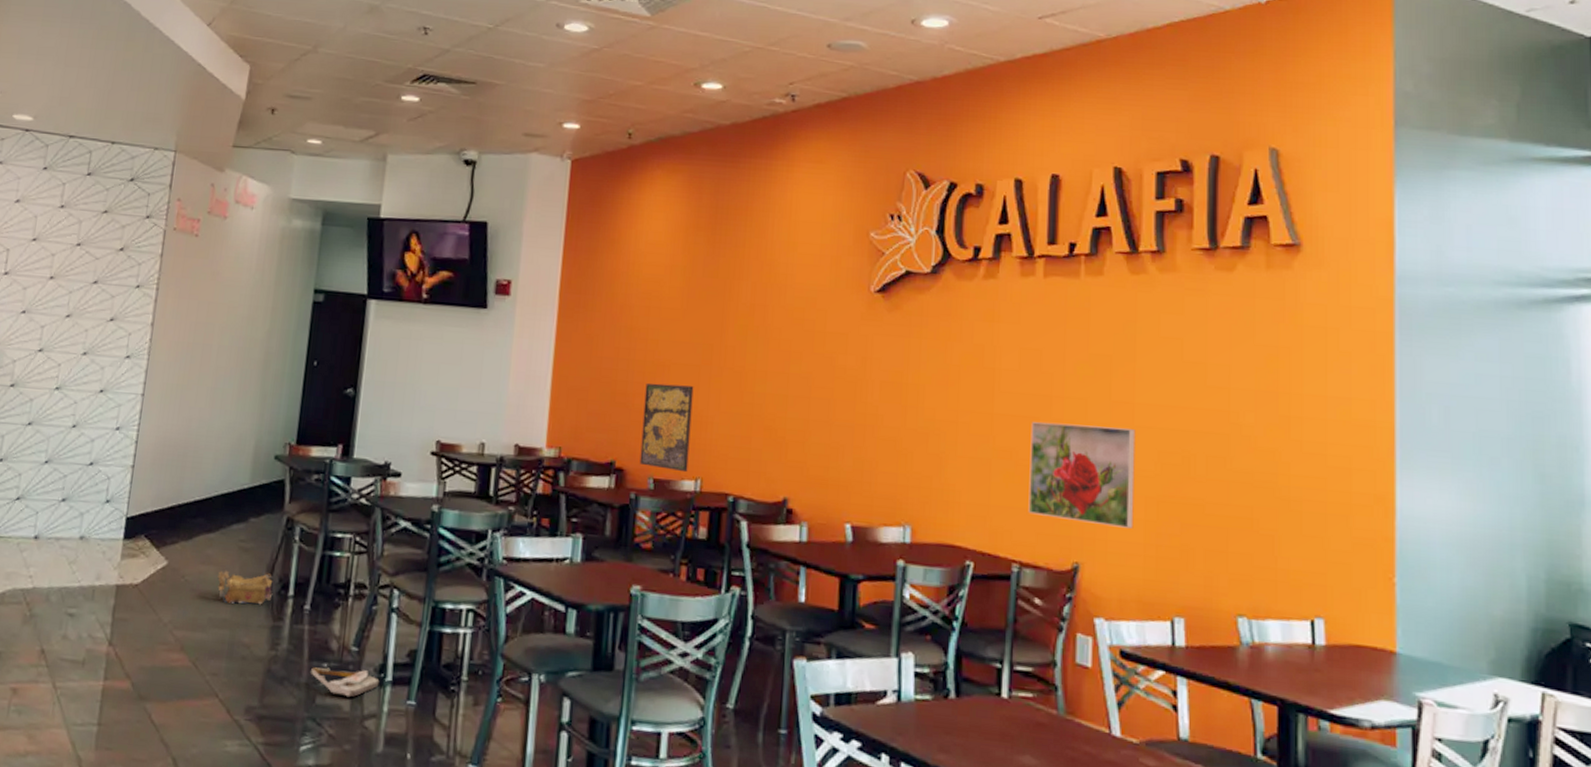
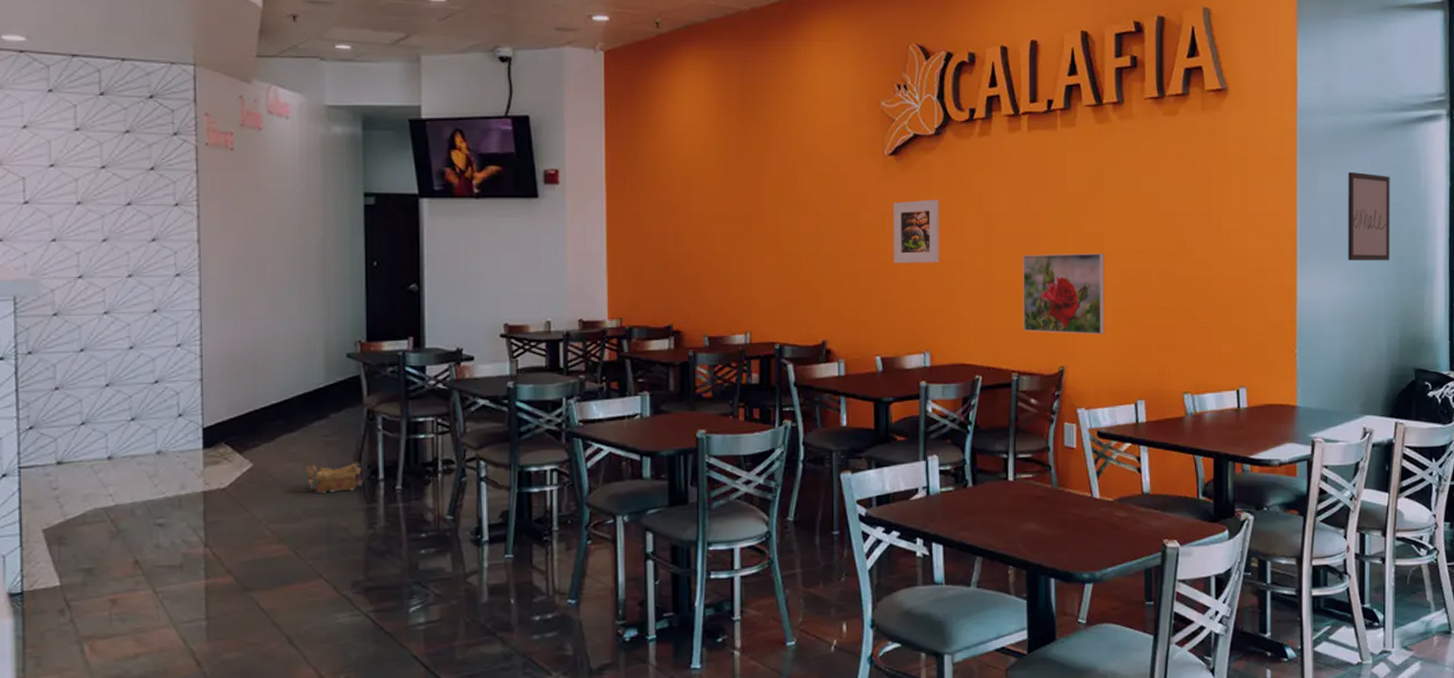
bag: present [311,667,380,698] -> none [411,534,477,560]
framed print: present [639,383,694,473] -> none [694,252,738,328]
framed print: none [874,346,932,421] -> present [893,199,939,263]
wall art: none [1467,357,1530,476] -> present [1348,171,1390,261]

